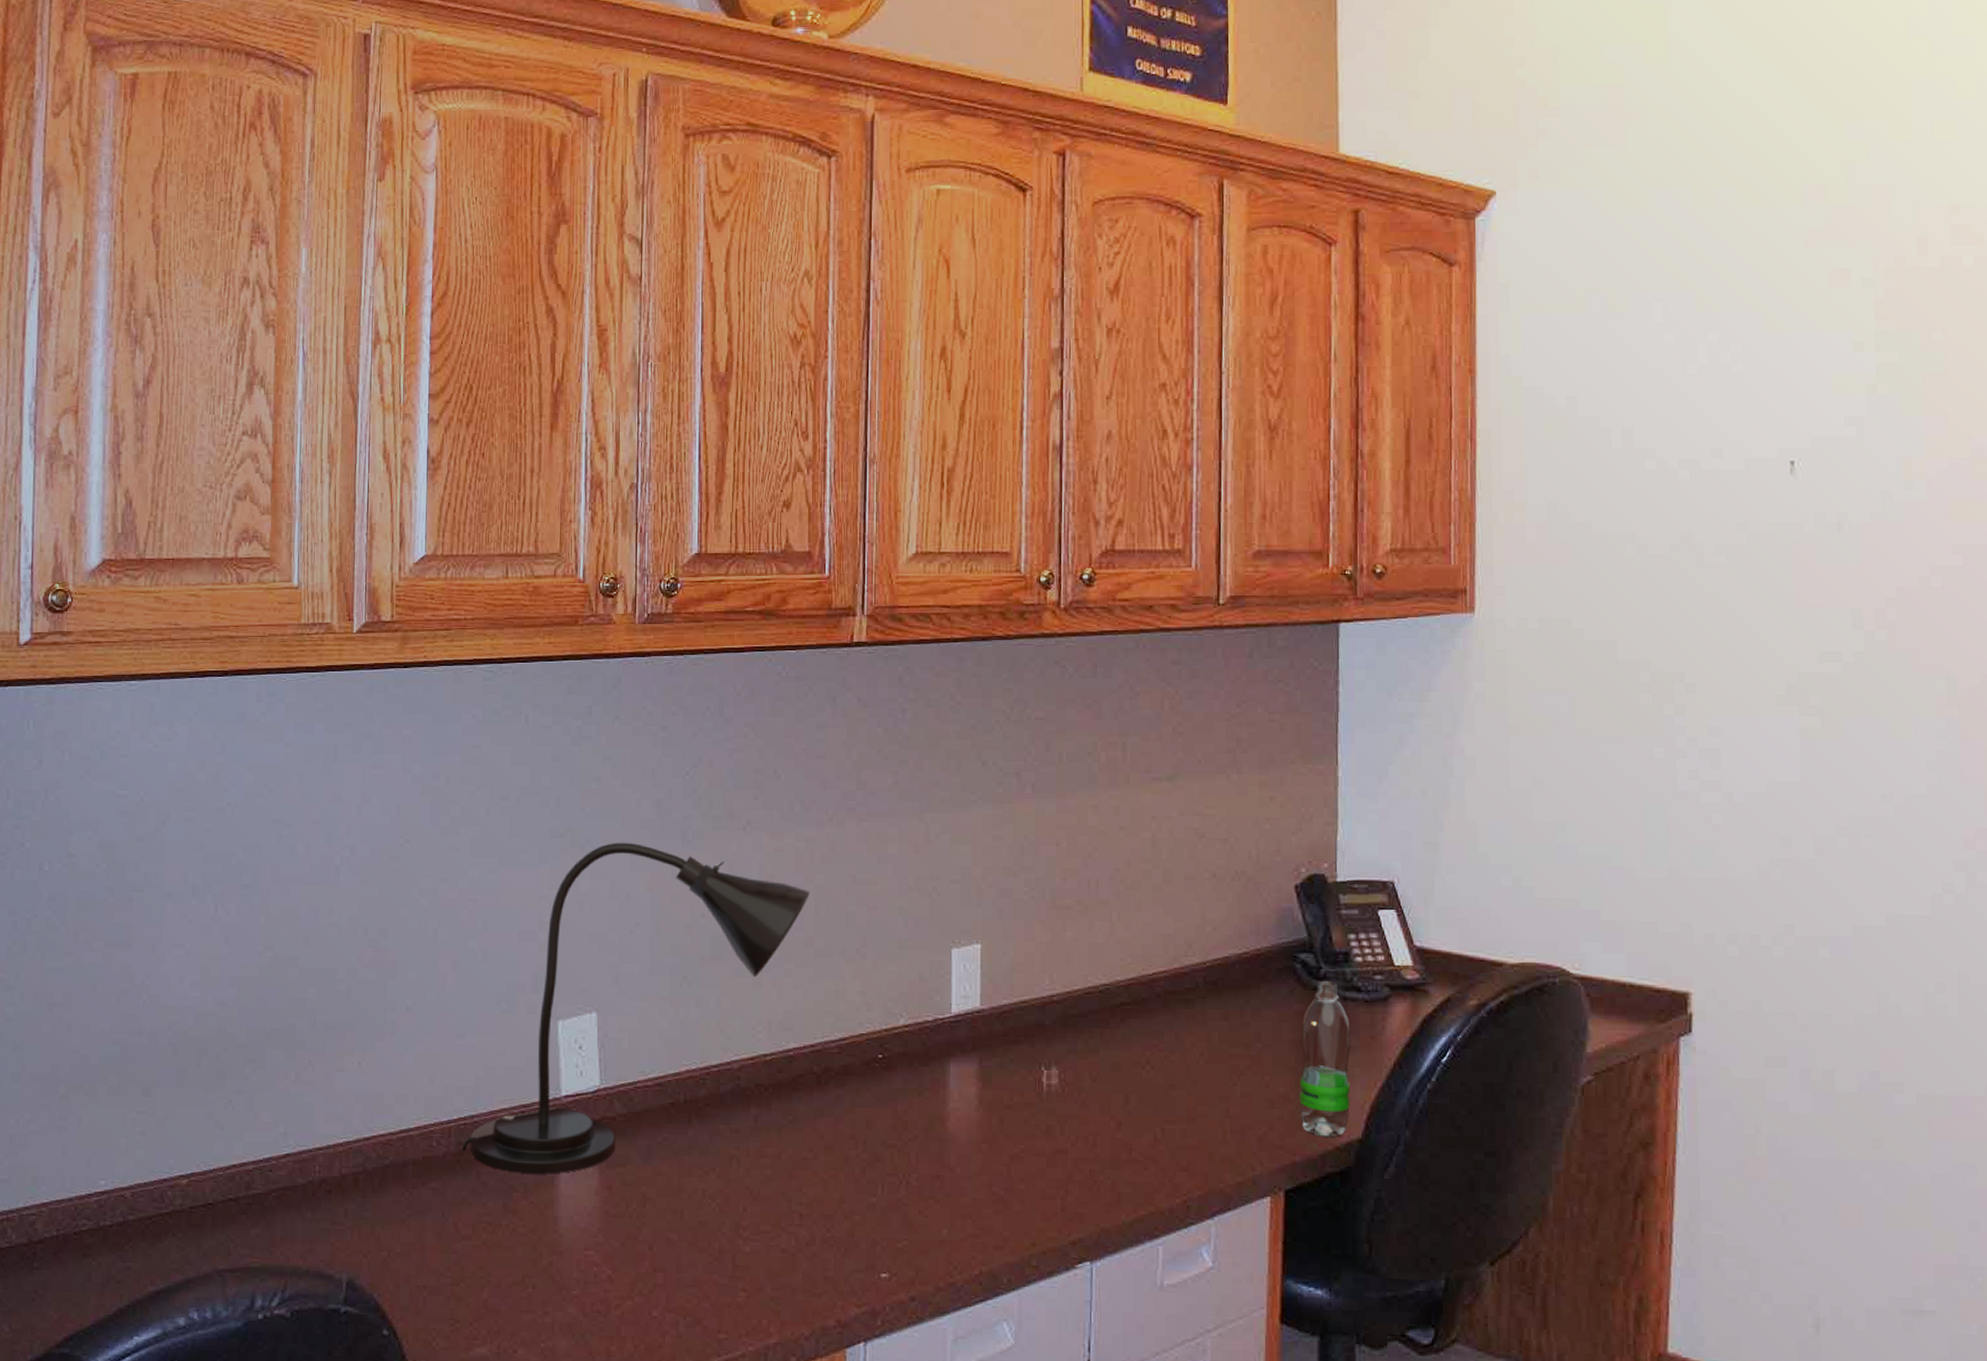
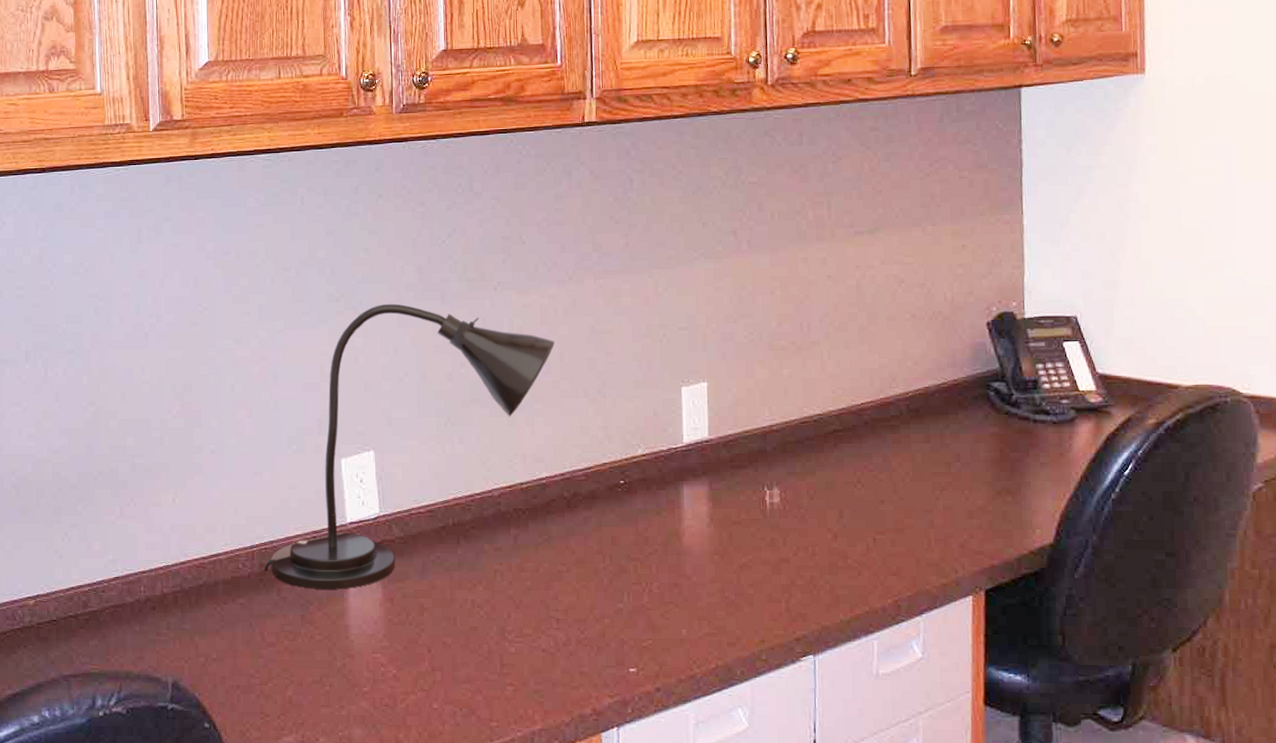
bottle: present [1299,980,1352,1137] -> none [995,405,1042,543]

